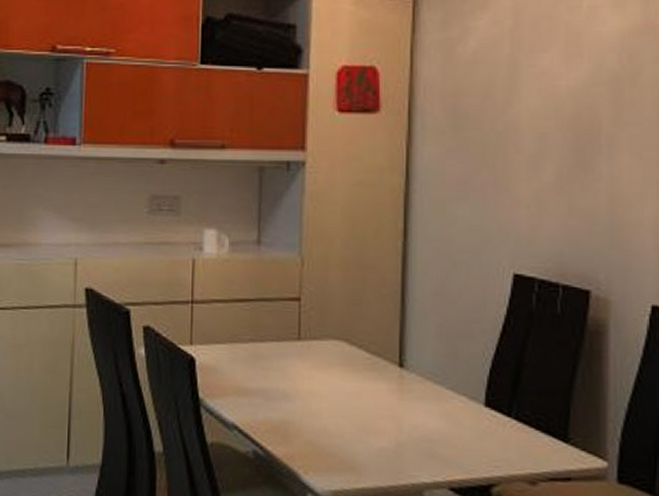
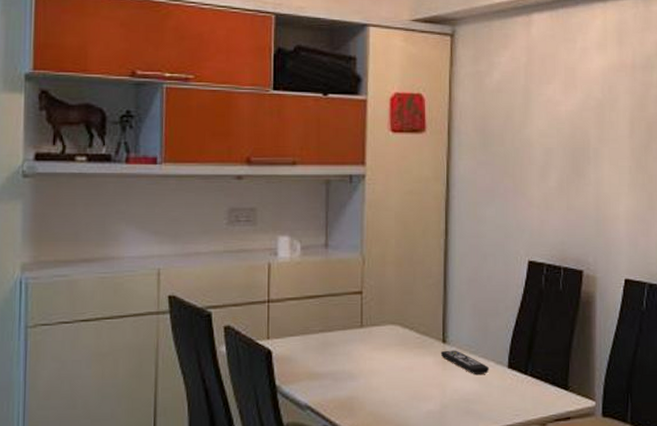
remote control: none [396,376,461,412] -> present [440,350,490,375]

